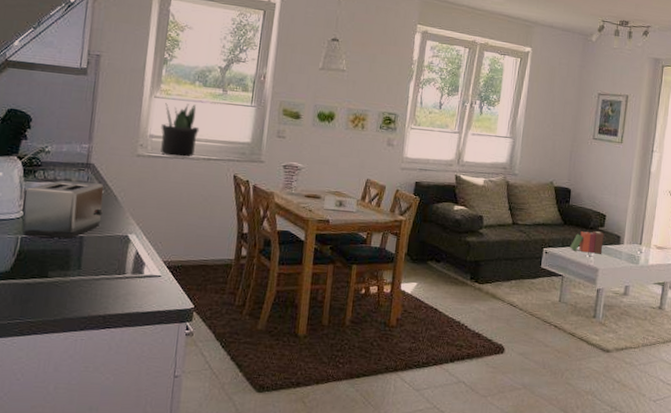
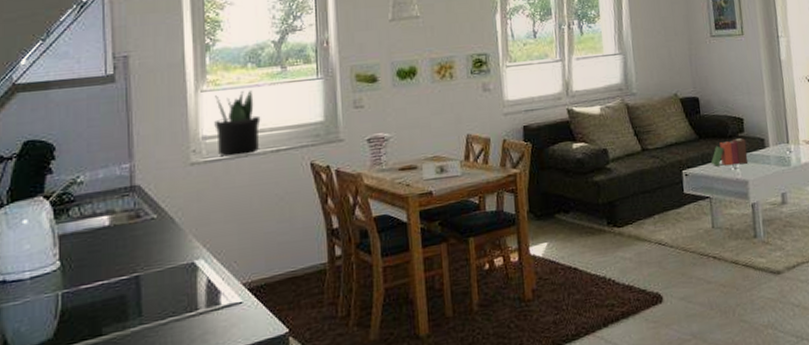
toaster: present [23,180,104,239] -> none [59,207,159,290]

